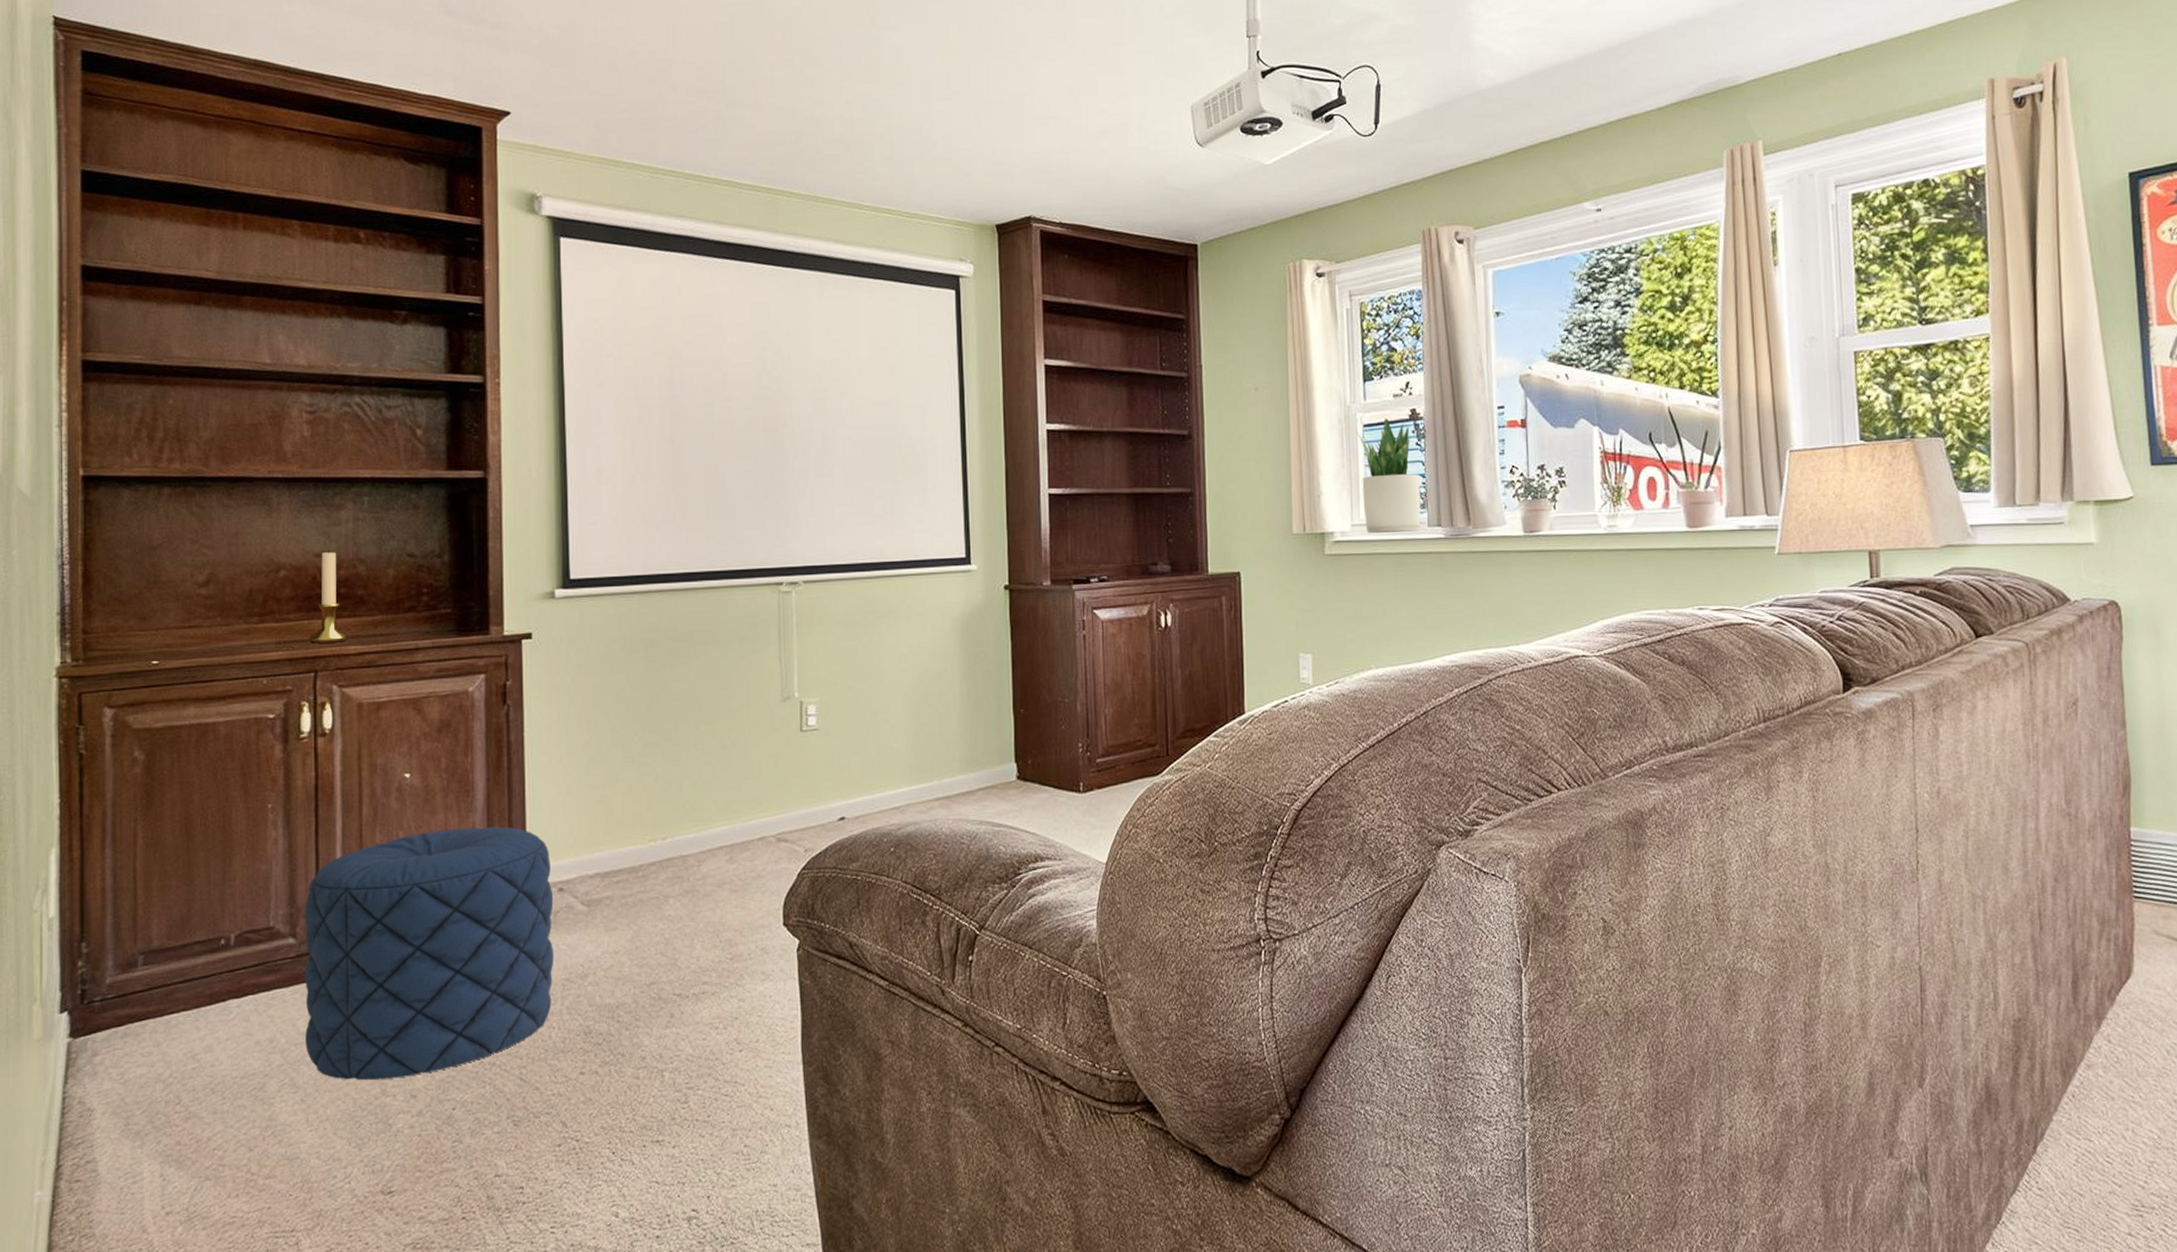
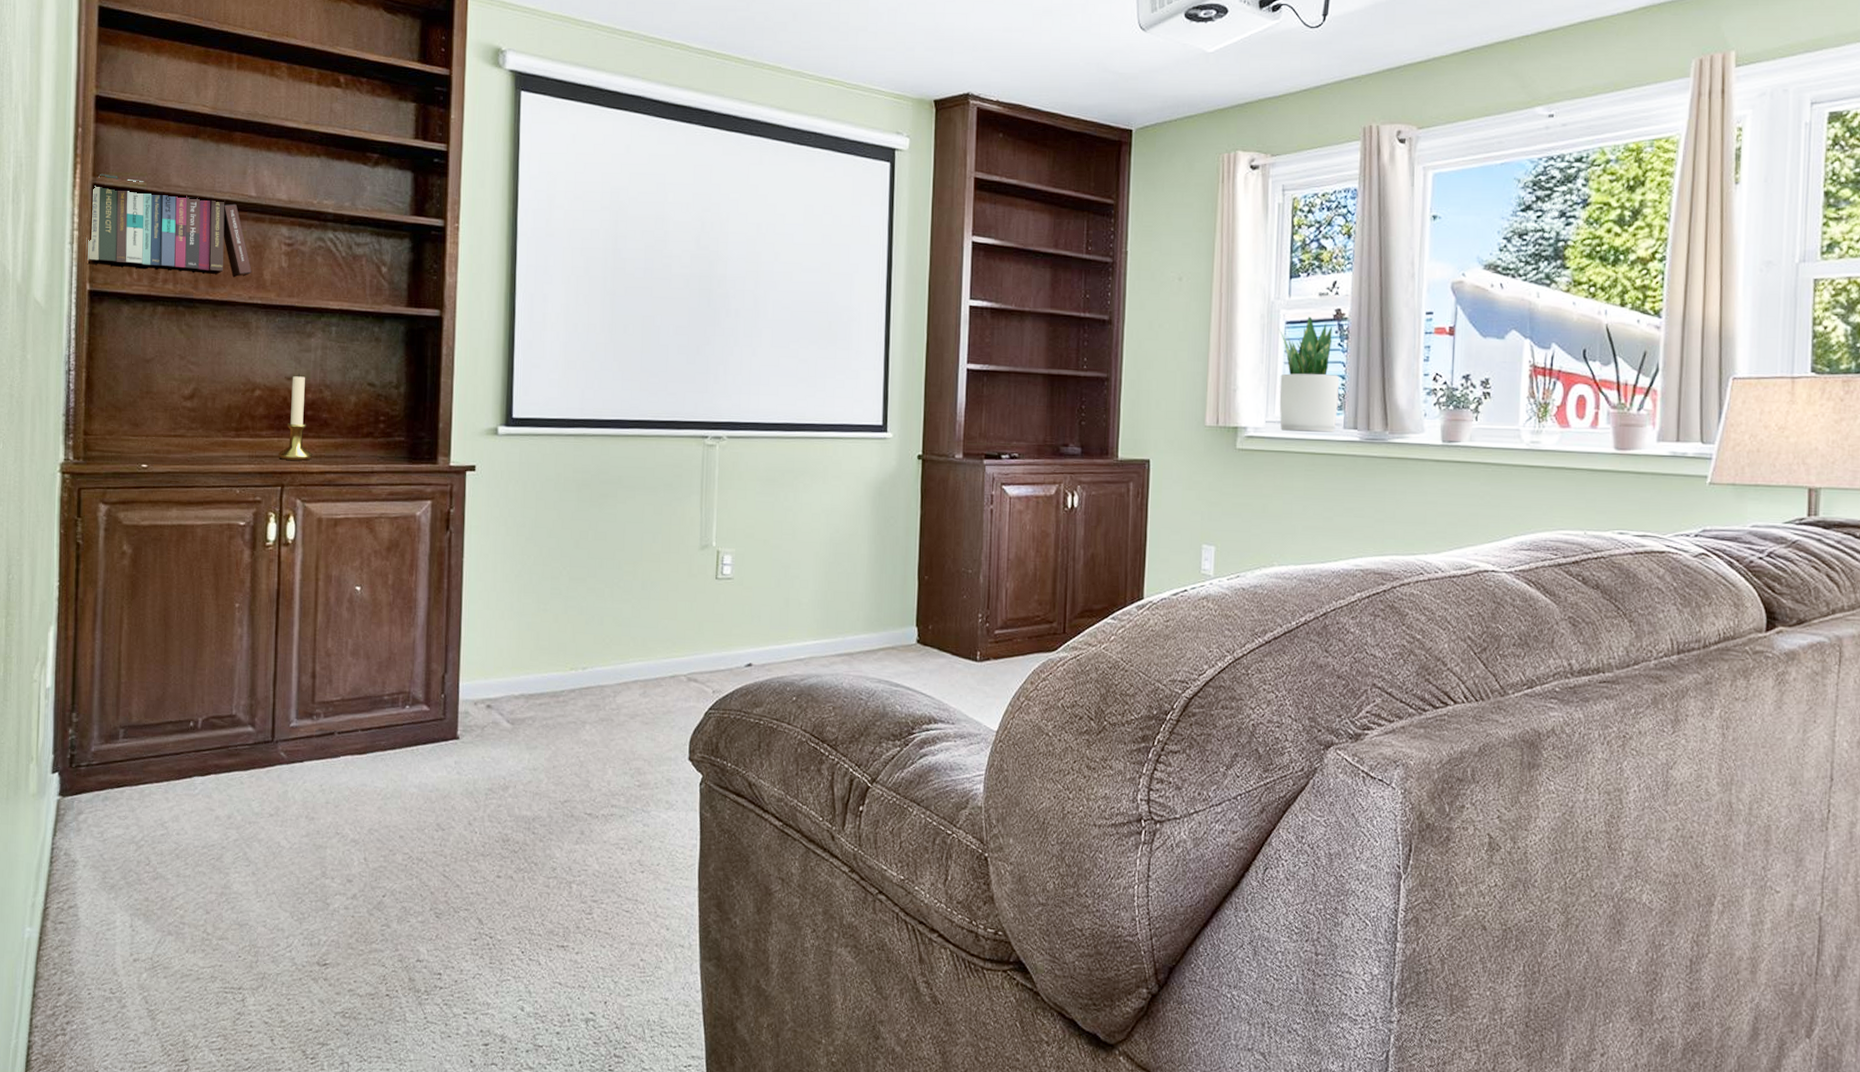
books: none [77,349,270,452] -> present [85,173,252,278]
pouf: present [304,827,554,1080] -> none [258,641,482,863]

